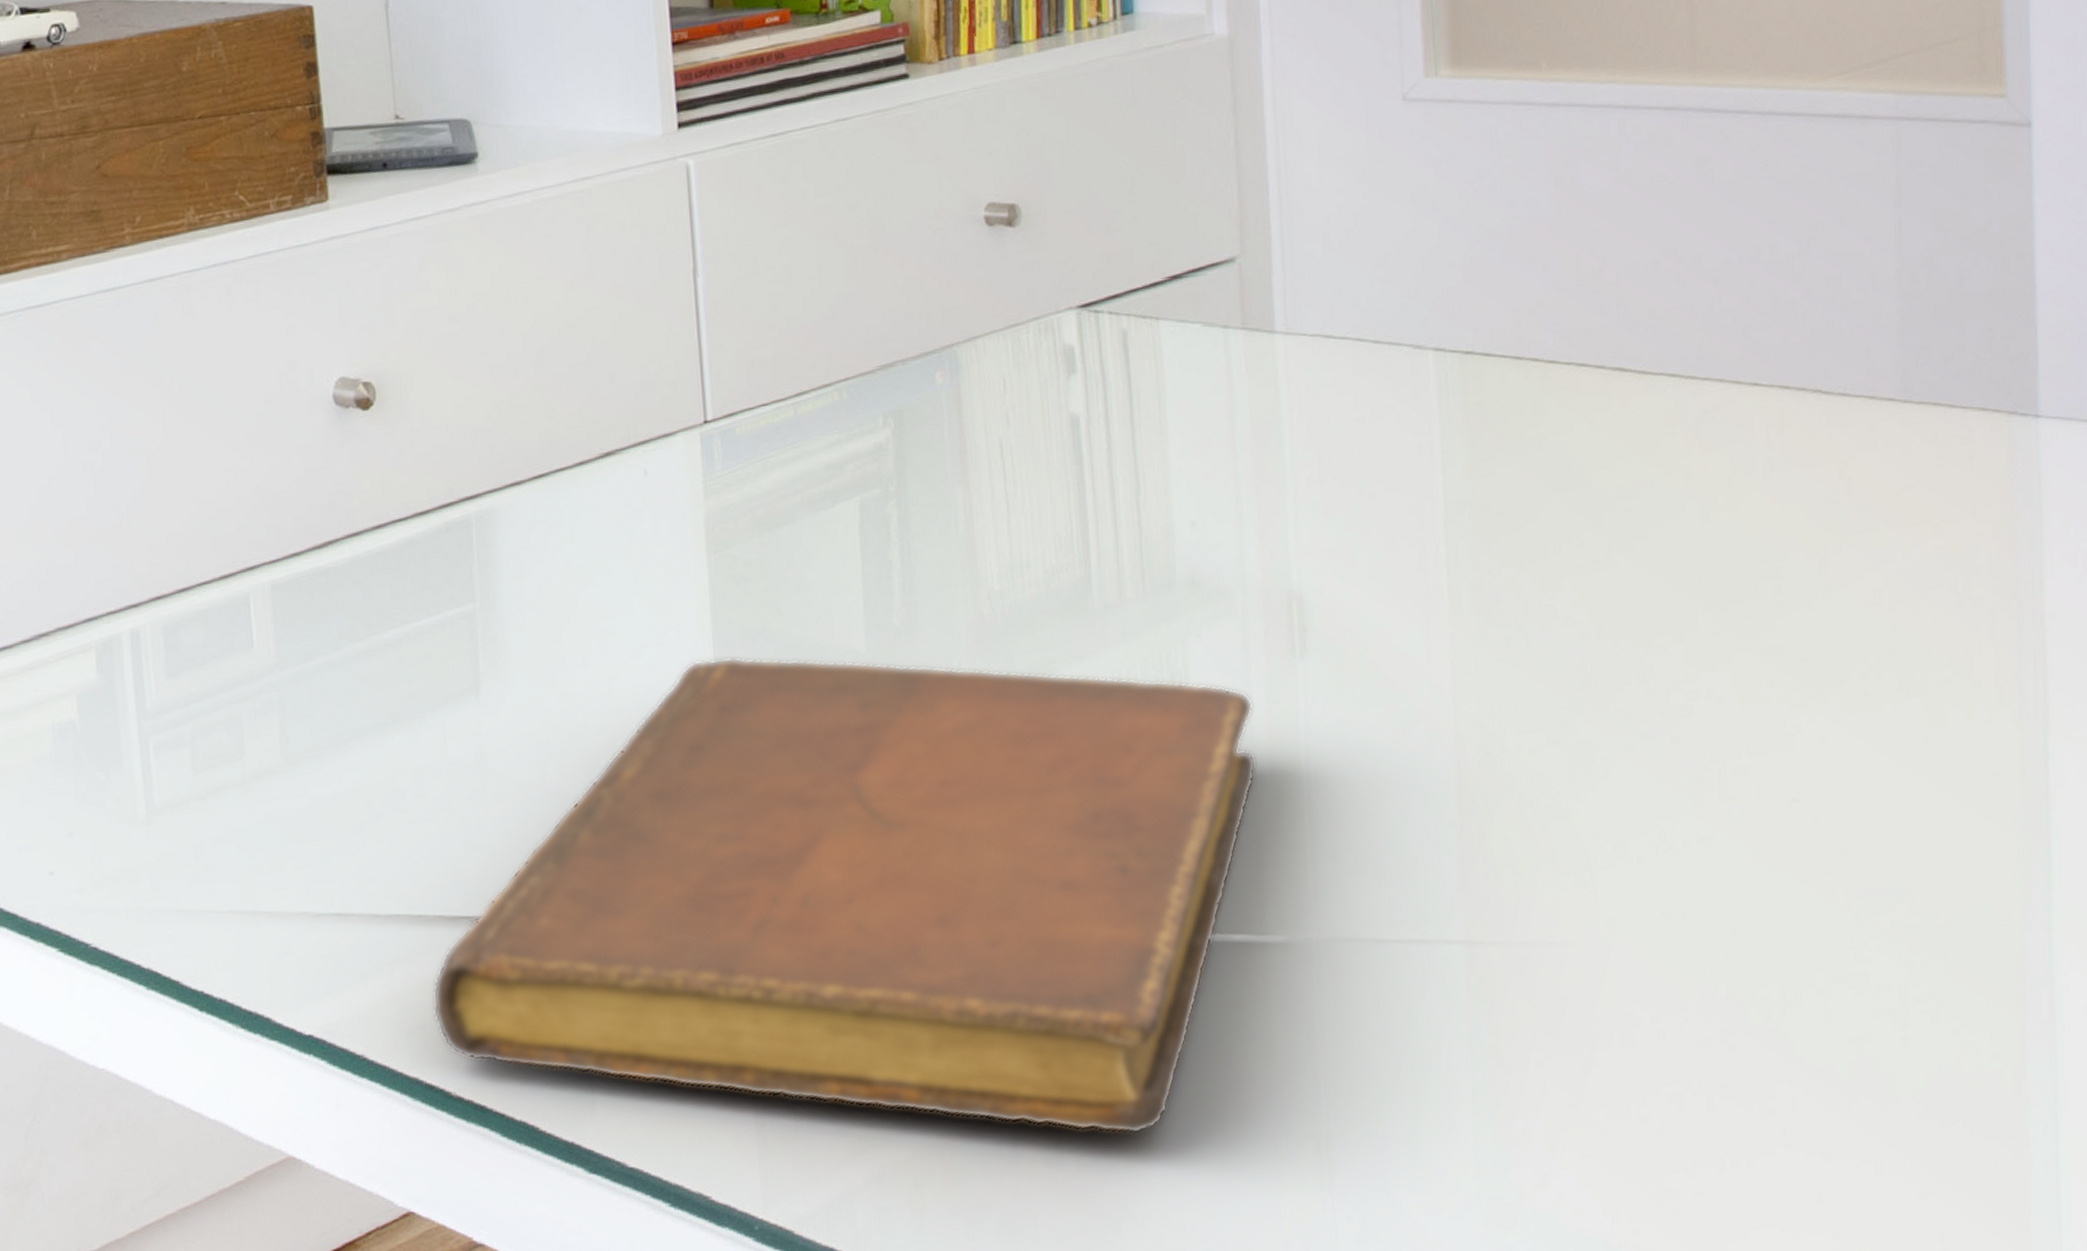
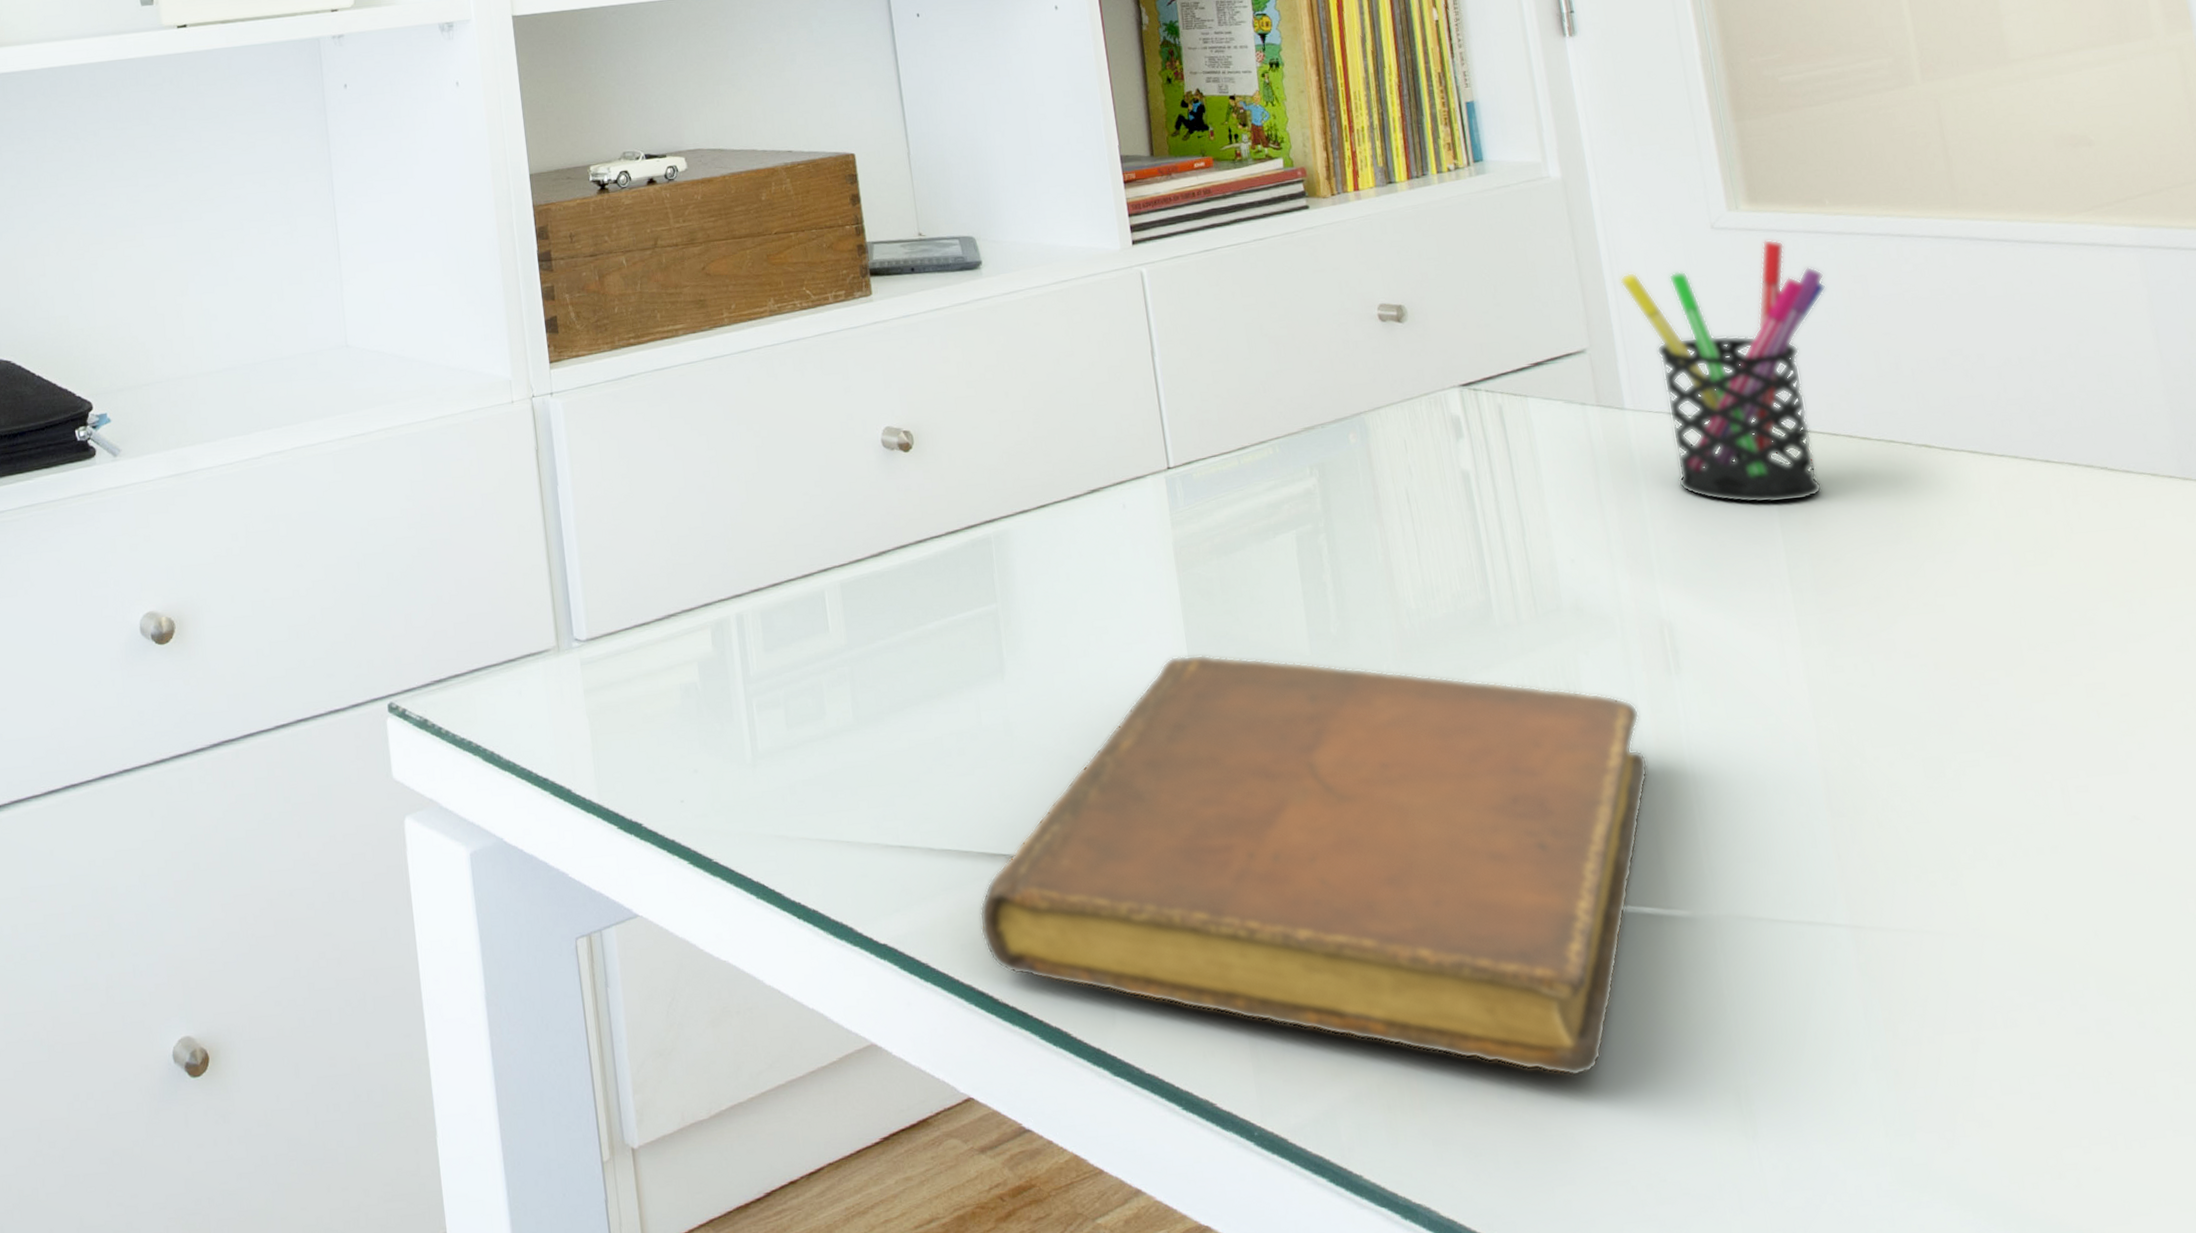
pen holder: none [1286,113,1530,446] -> present [1619,239,1827,504]

